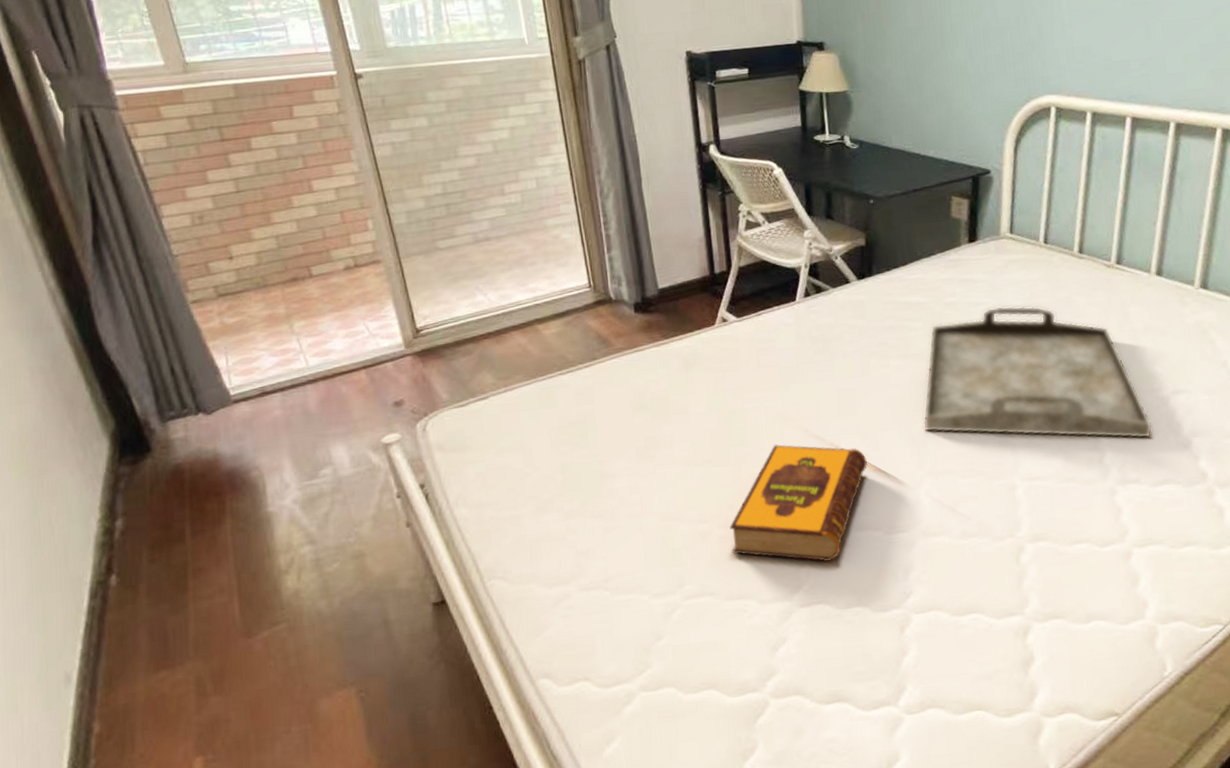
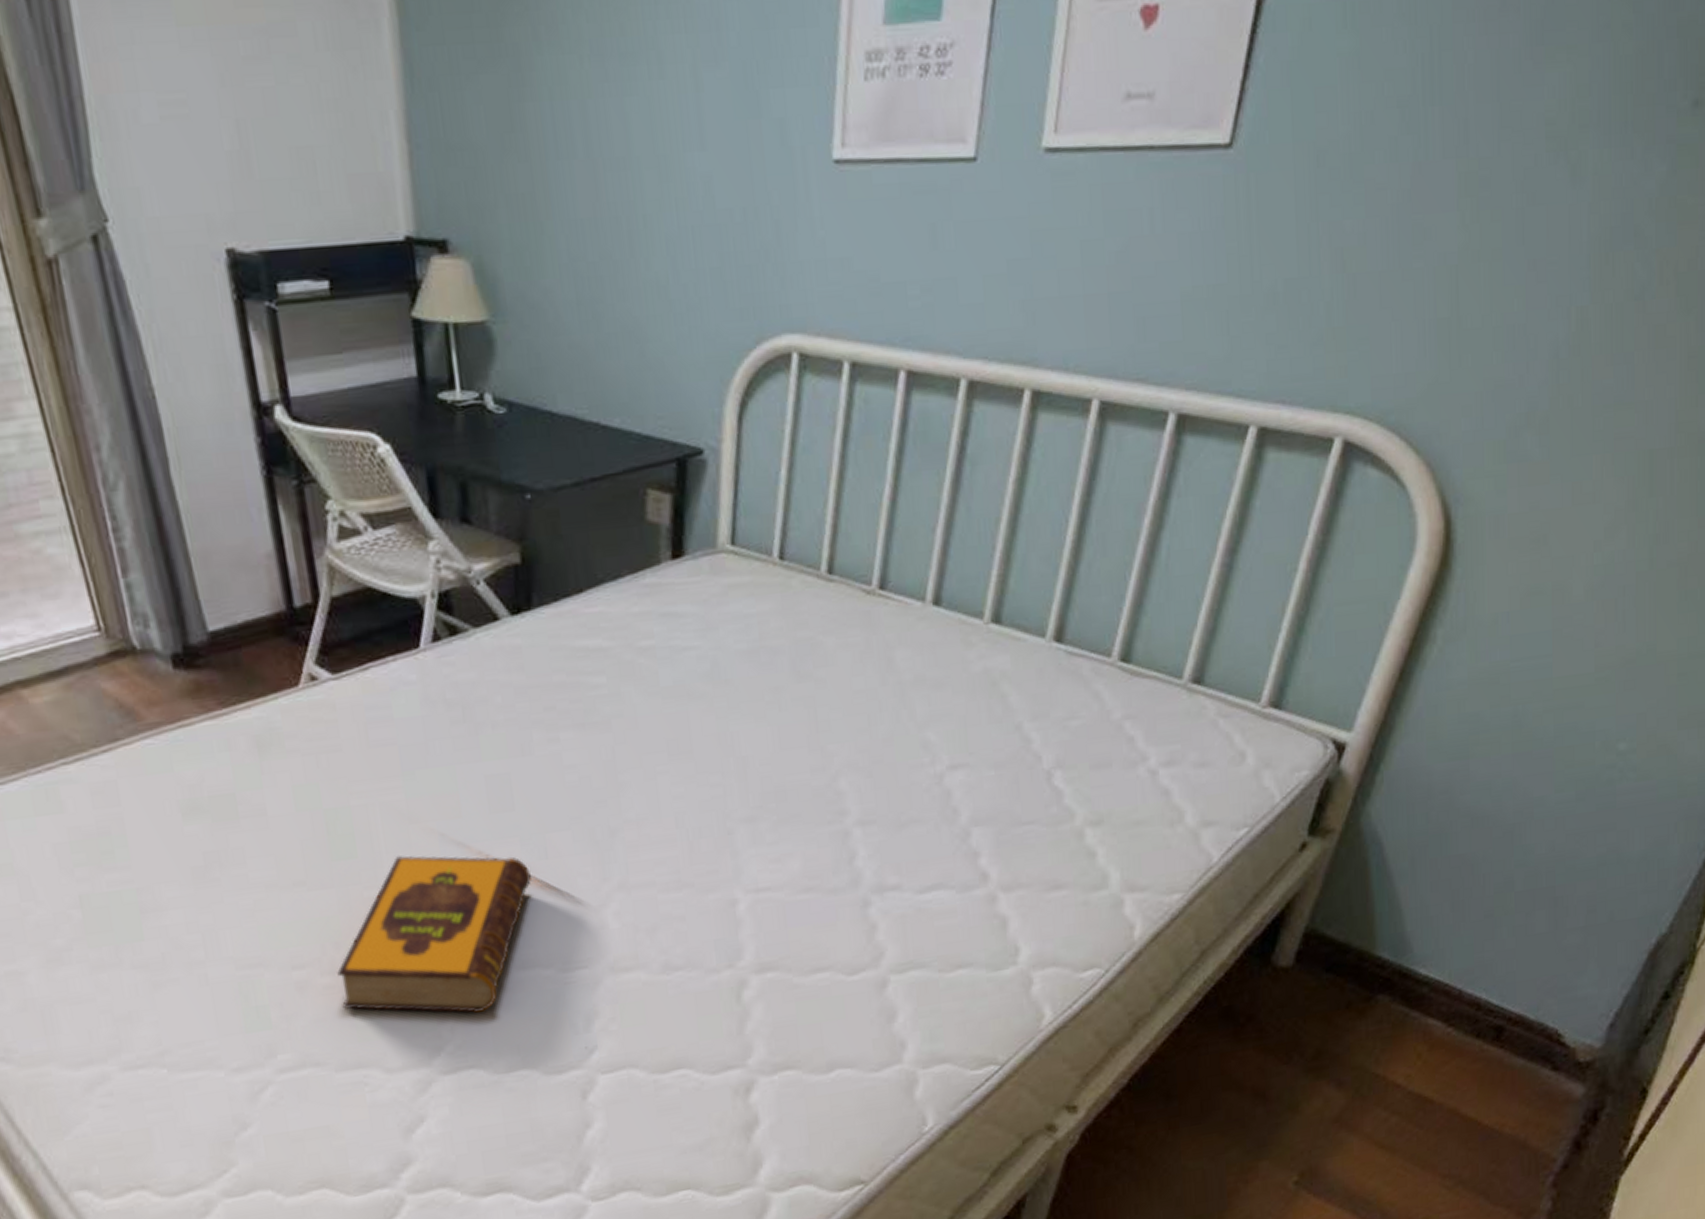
serving tray: present [922,305,1153,439] -> none [608,650,921,833]

